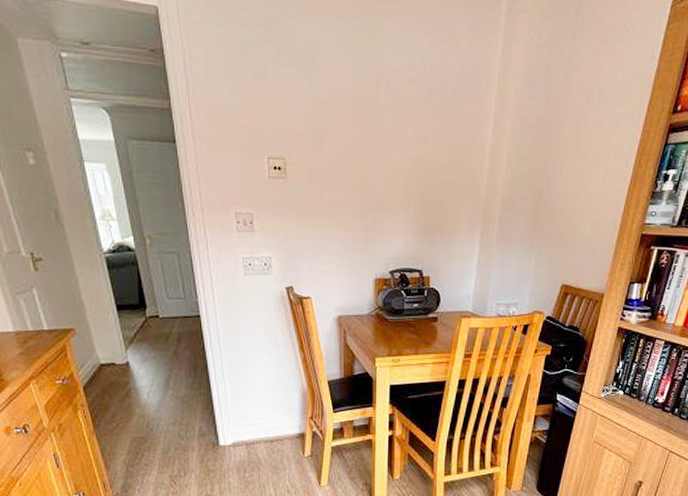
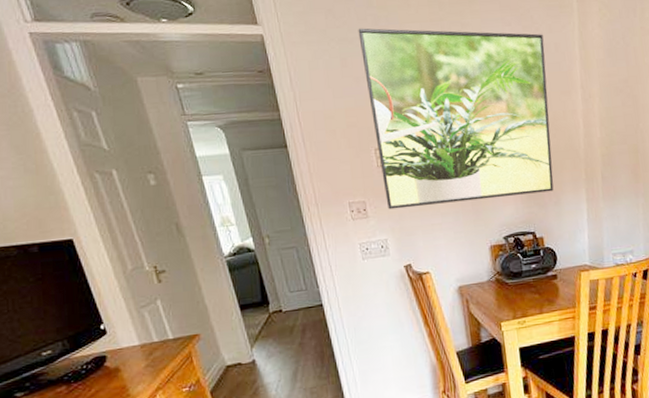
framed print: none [262,14,462,230] -> present [358,28,554,210]

